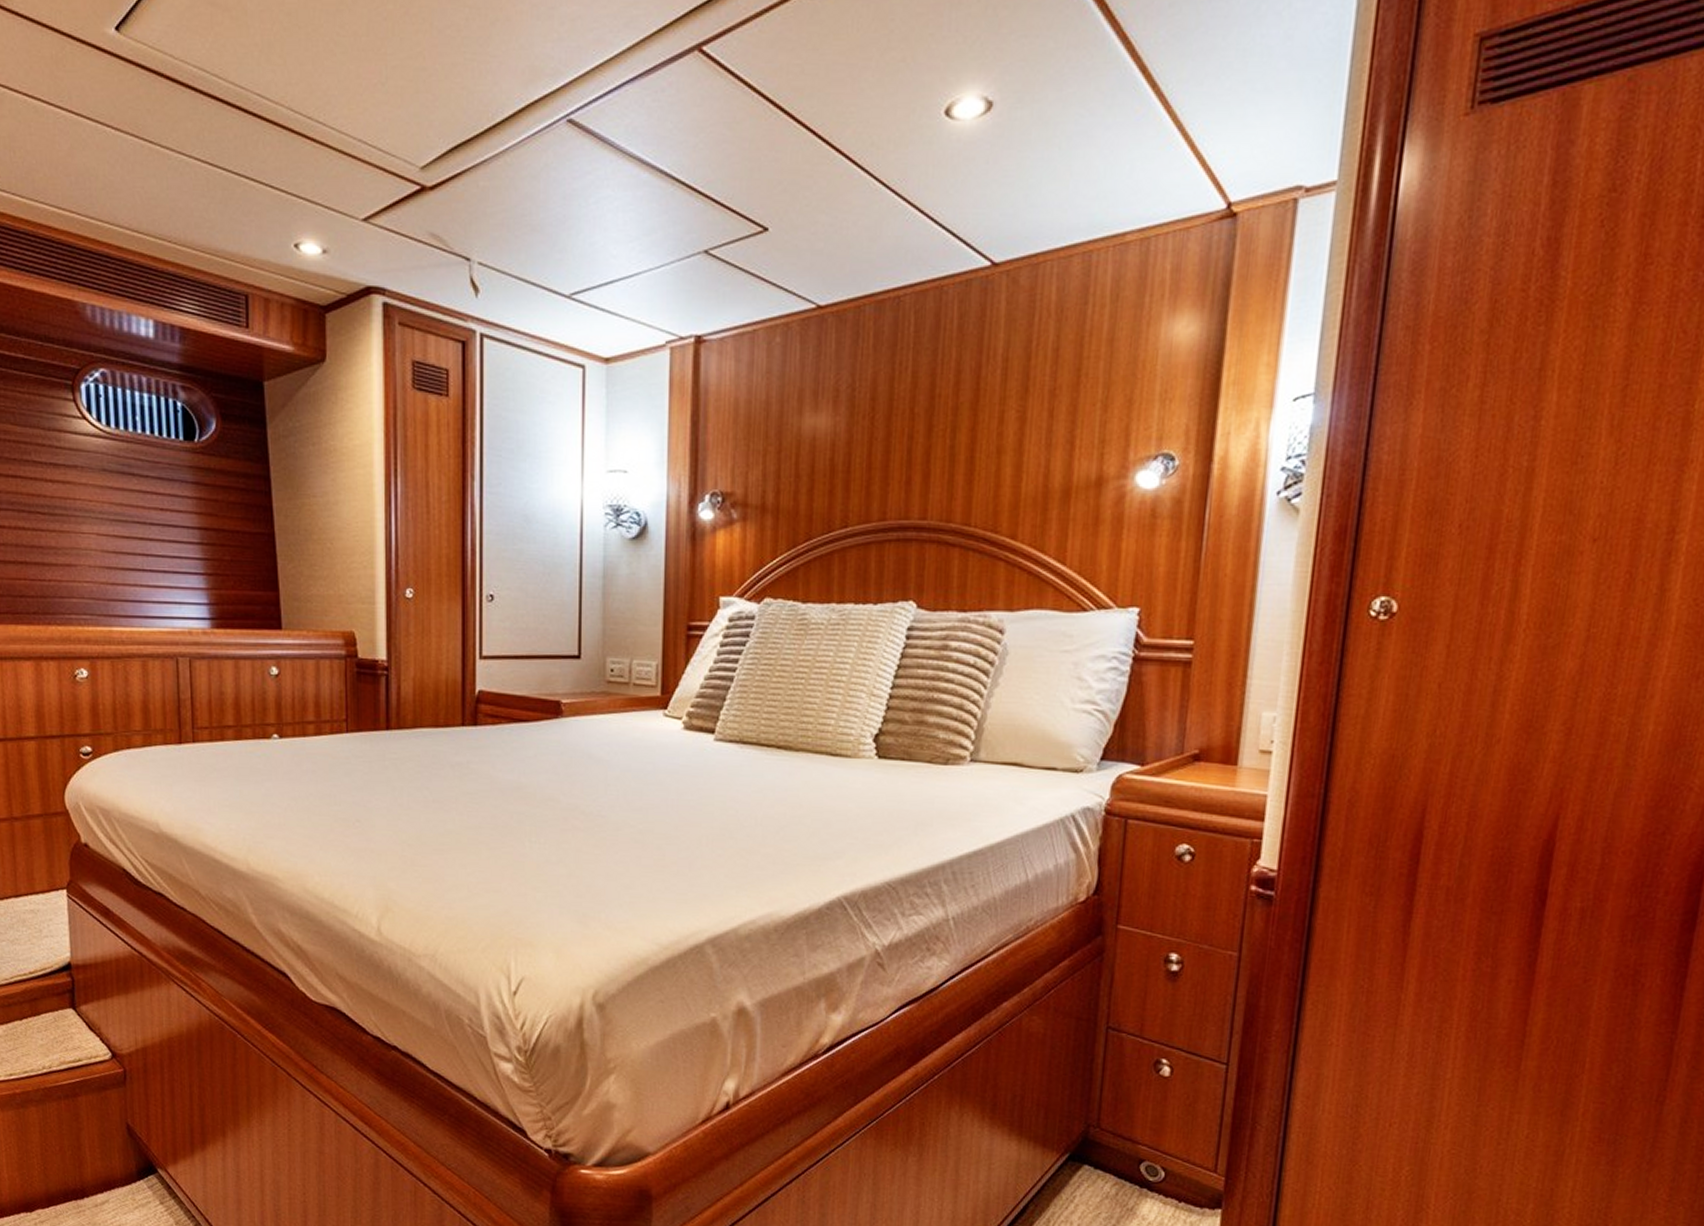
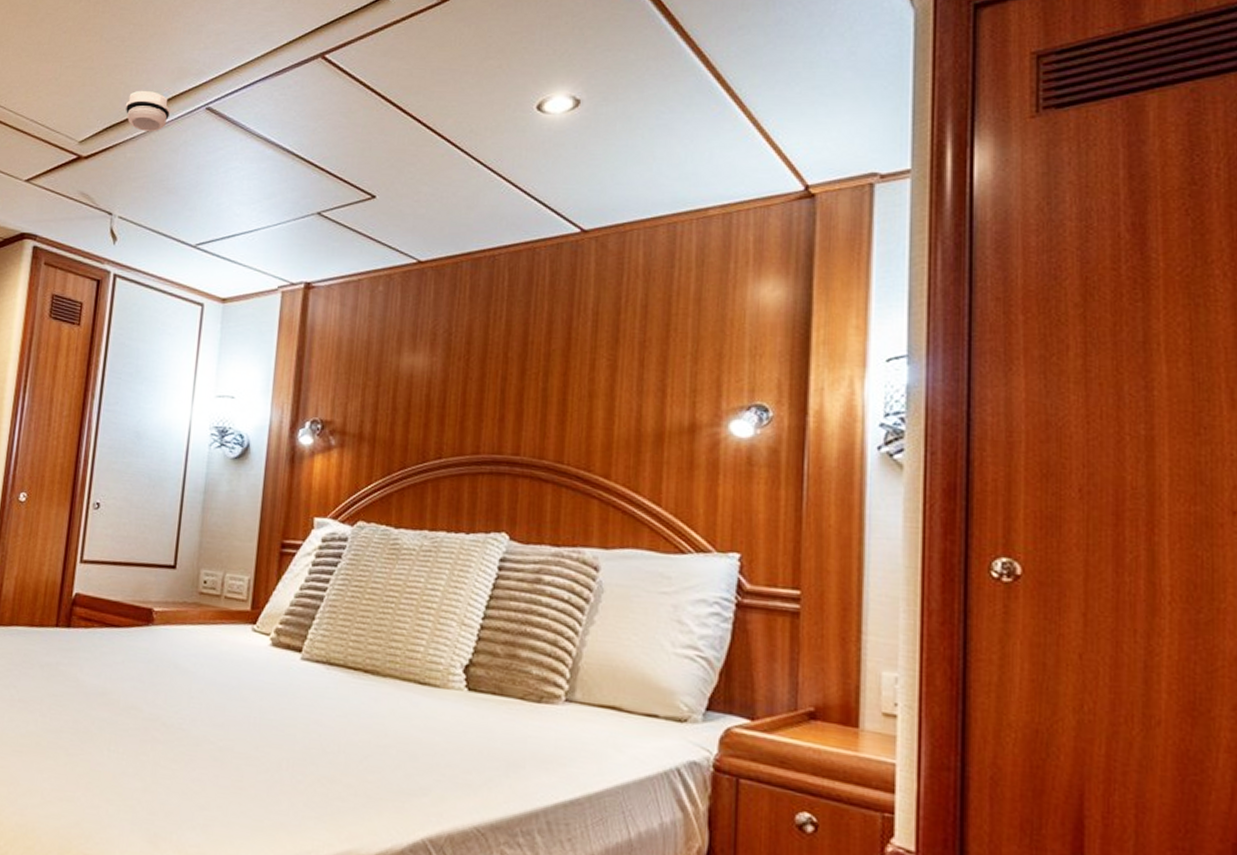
smoke detector: none [470,97,525,153] -> present [125,90,170,132]

